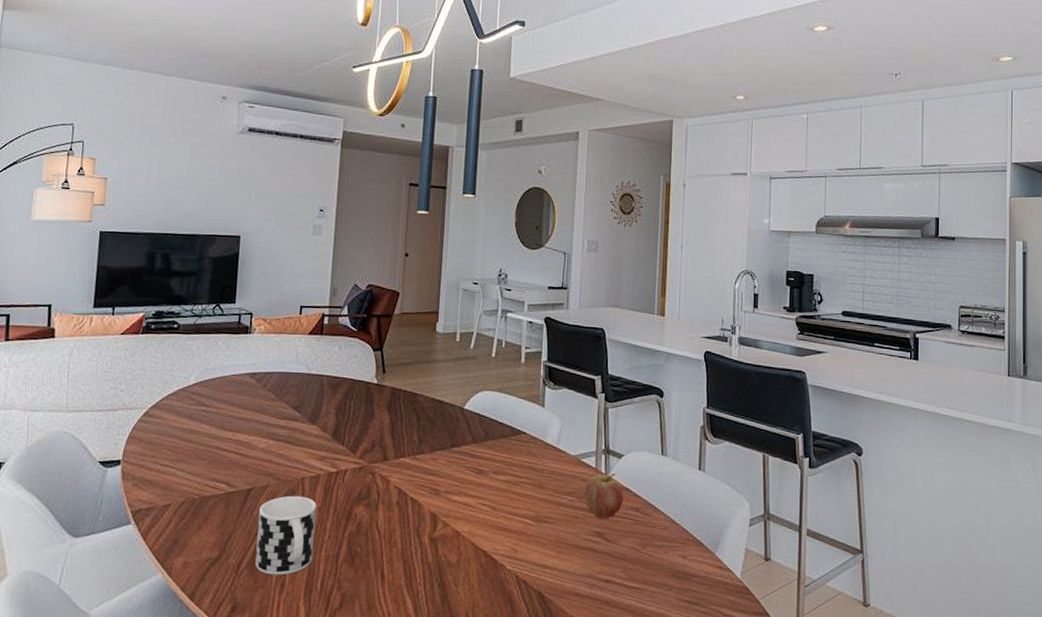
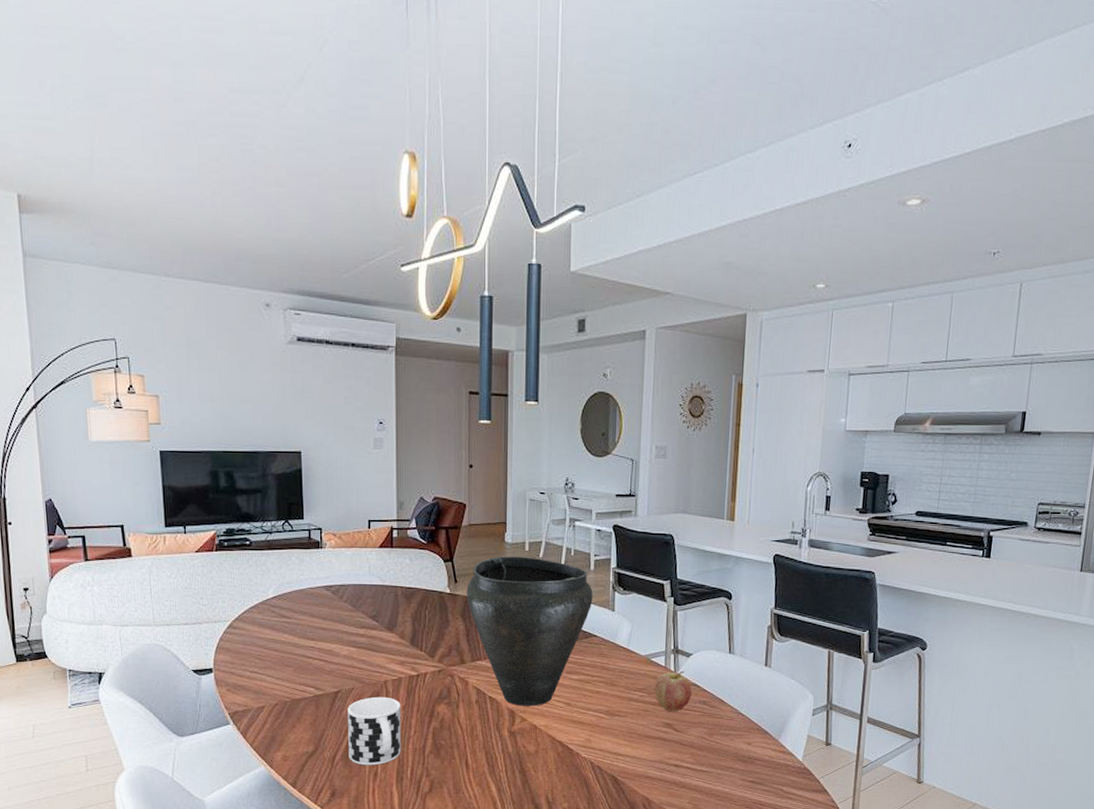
vase: none [394,346,523,510] -> present [467,556,593,706]

